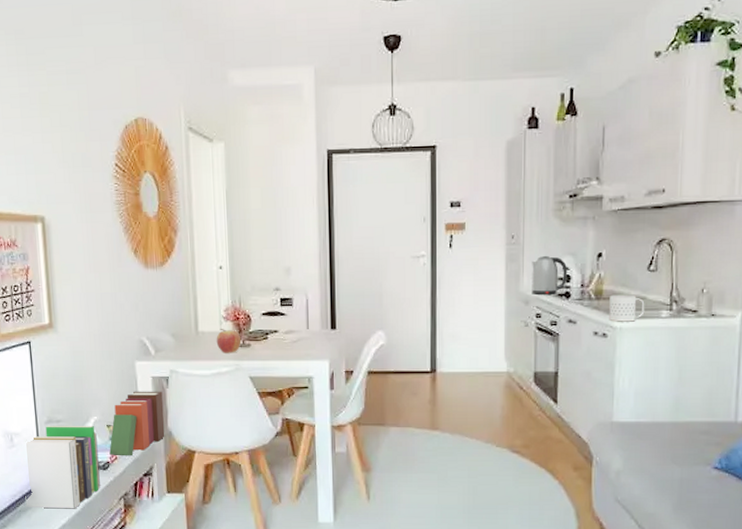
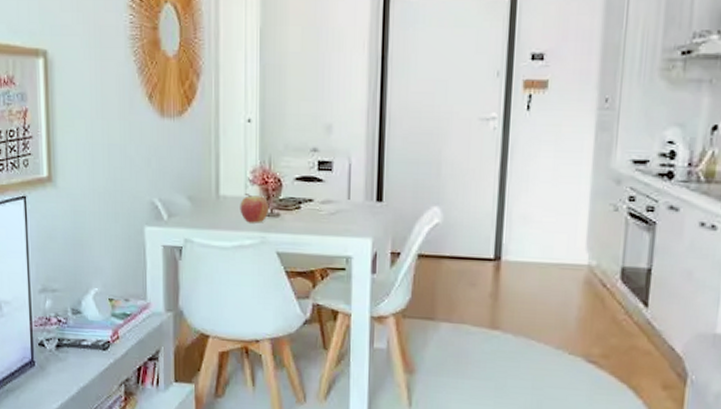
books: present [25,425,100,509] -> none [13,294,99,393]
books: present [109,391,165,456] -> none [110,261,175,337]
kettle: present [531,256,567,294] -> none [625,126,672,173]

